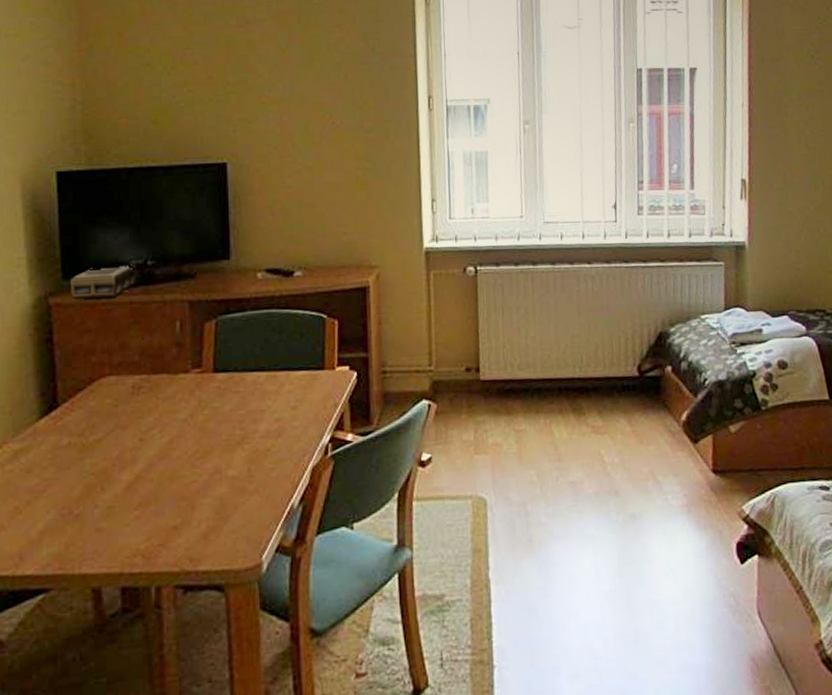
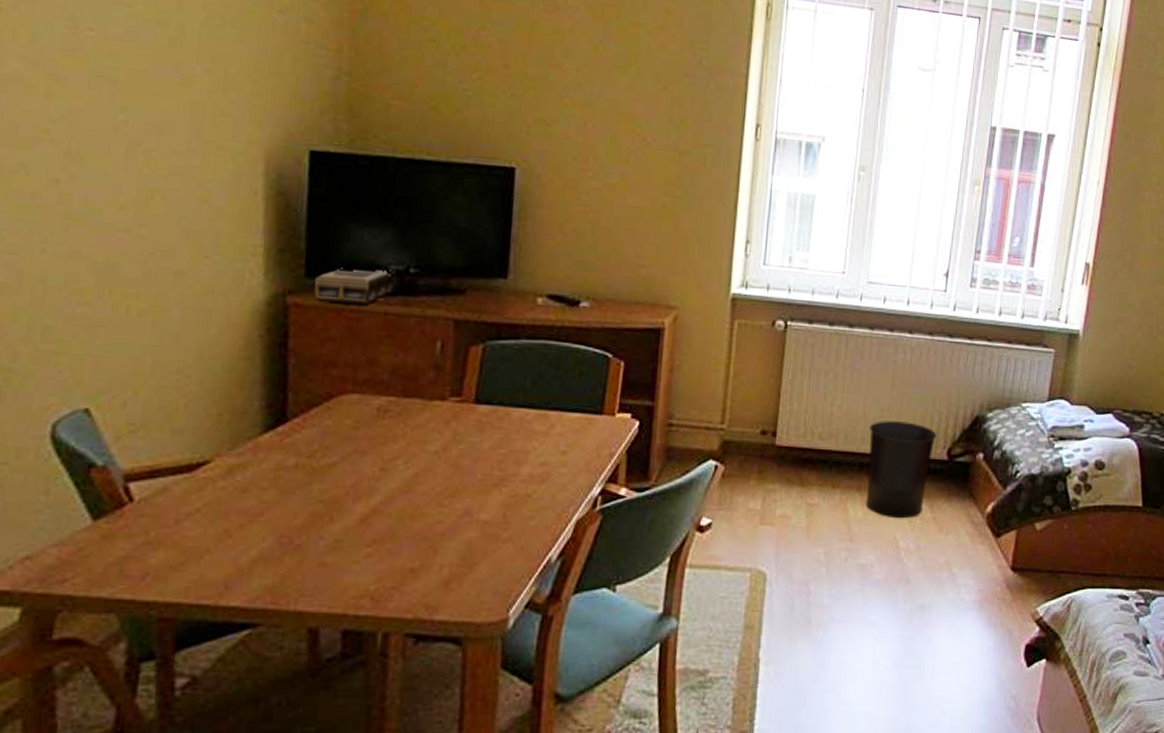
waste bin: none [563,345,626,435] -> present [865,421,937,518]

